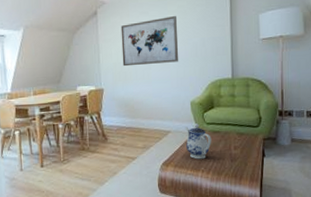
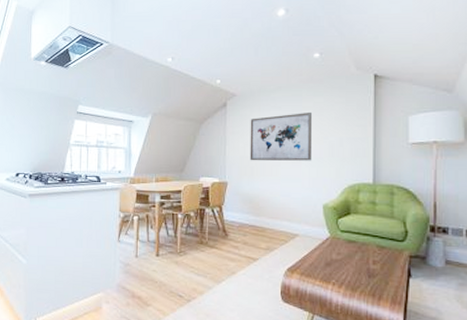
teapot: present [184,123,212,159] -> none [315,229,346,270]

